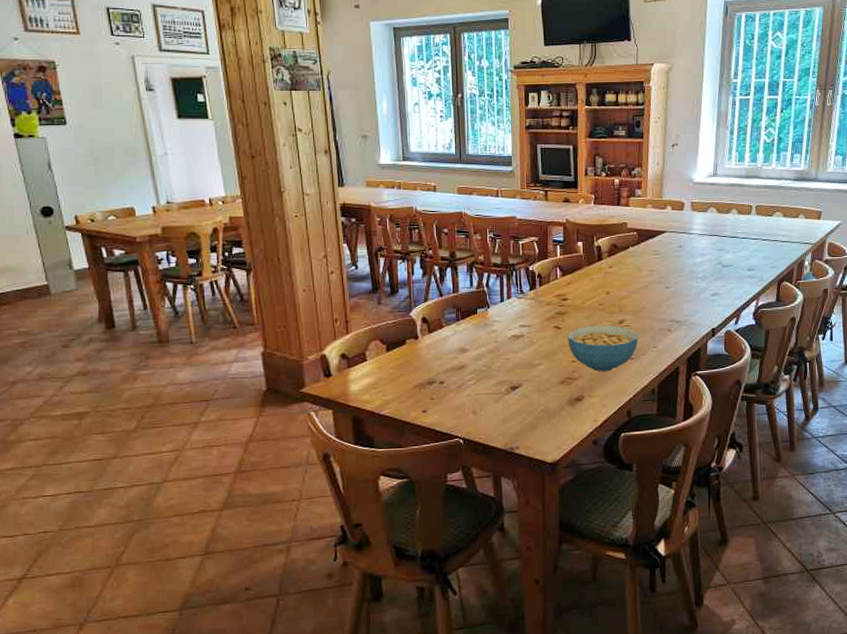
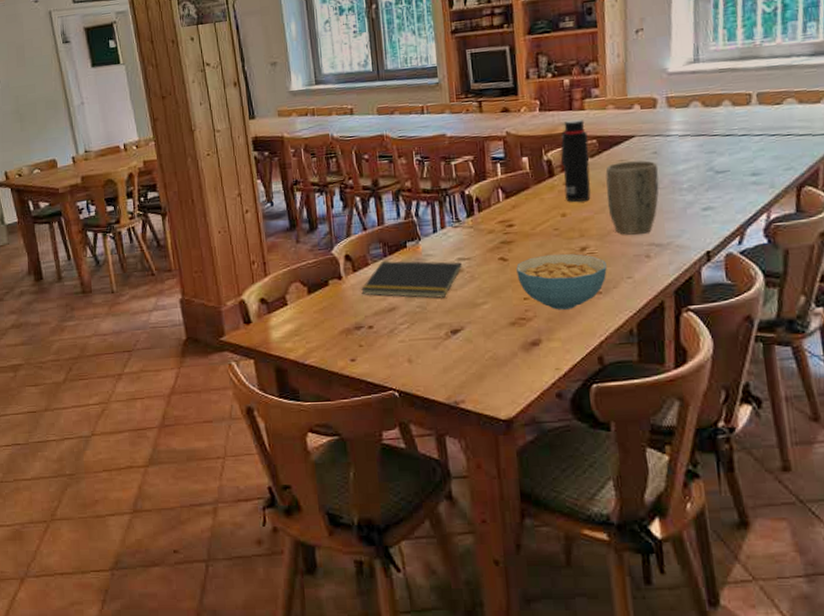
notepad: none [435,325,523,359] -> present [361,261,462,298]
water bottle: none [609,214,631,282] -> present [560,119,591,202]
plant pot: none [641,251,682,312] -> present [605,160,659,235]

